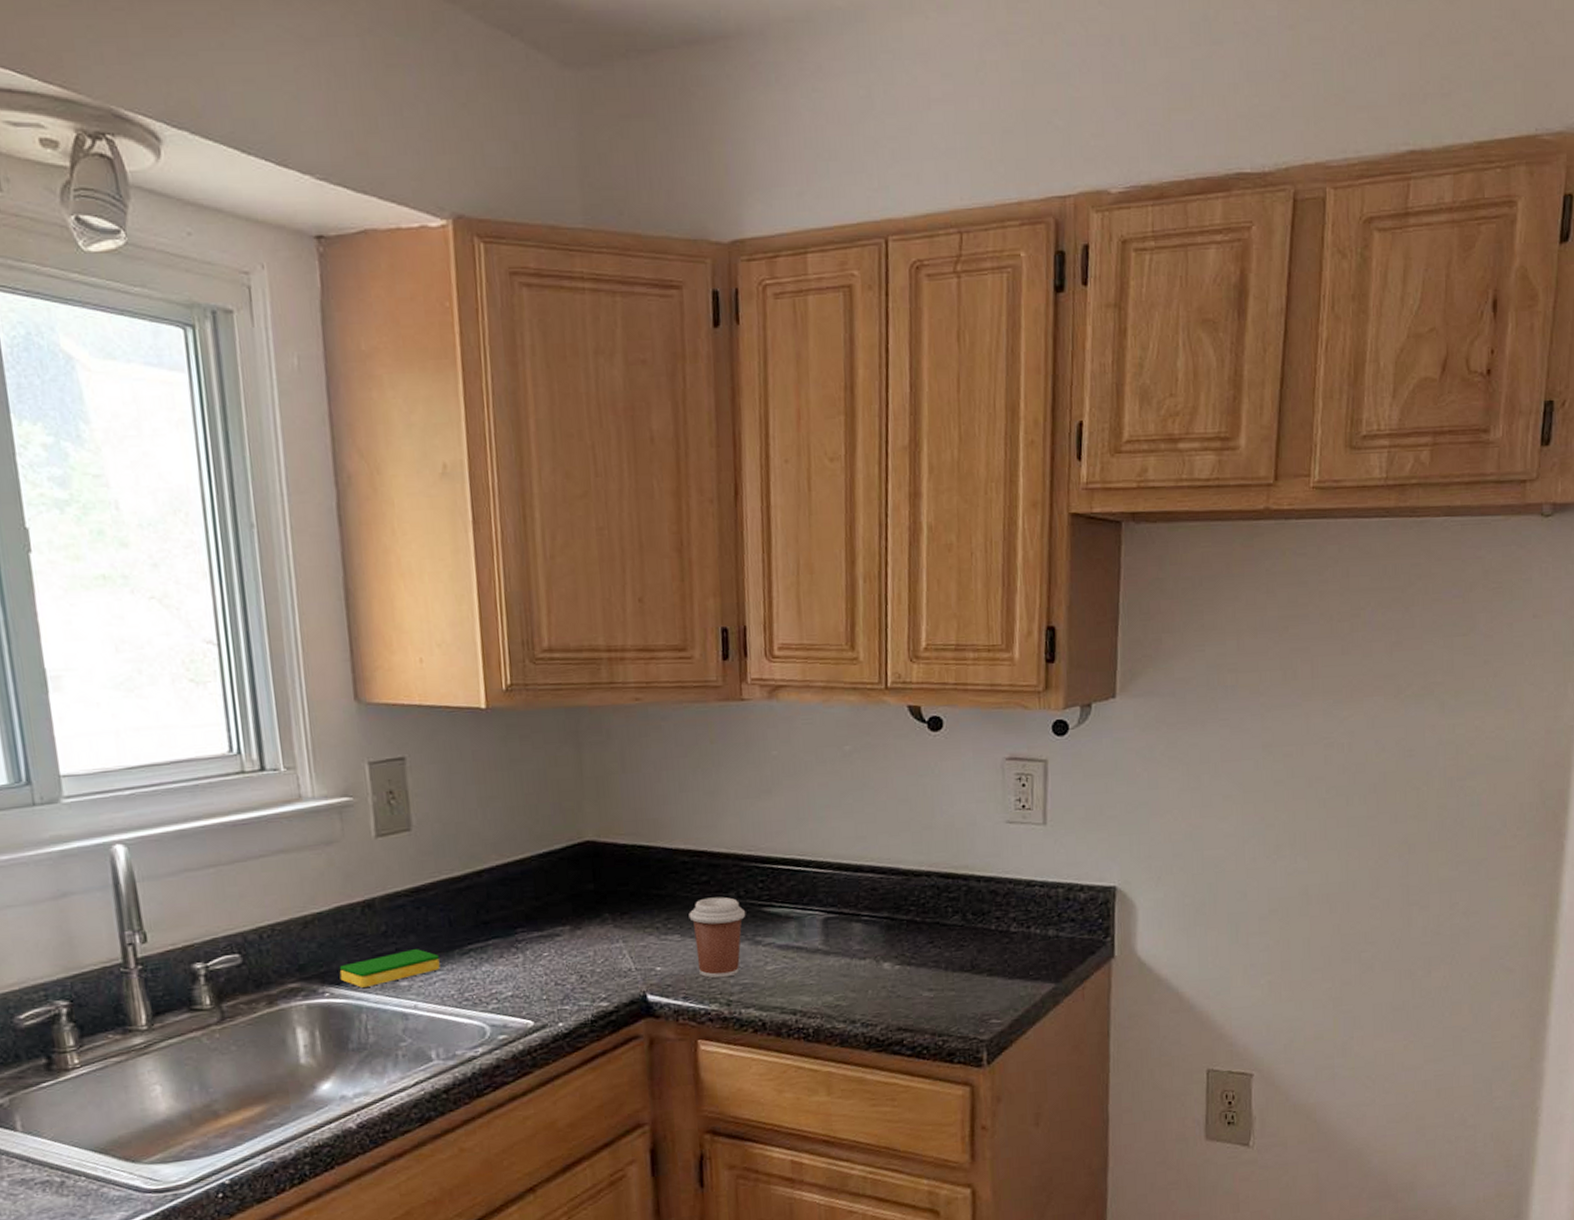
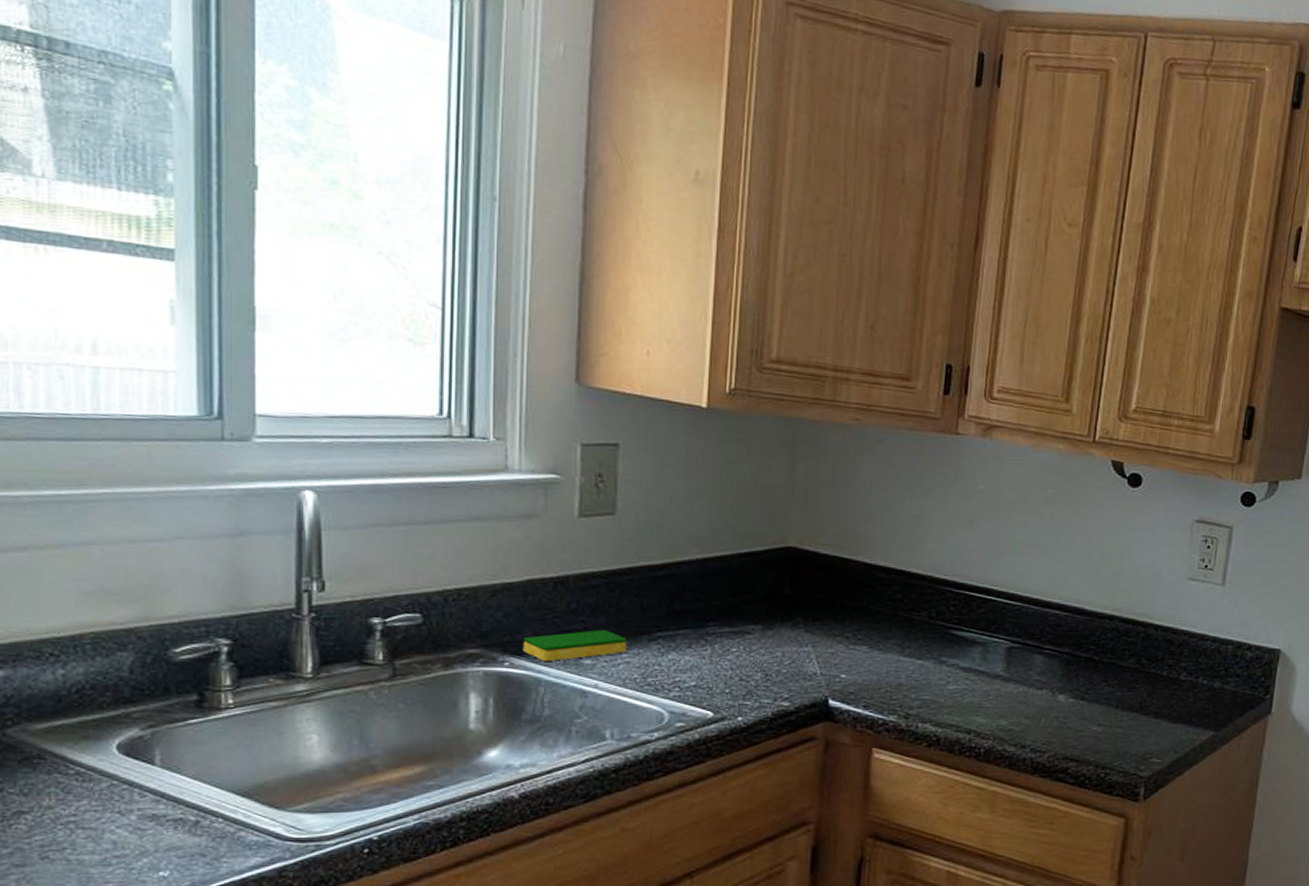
coffee cup: present [689,896,746,979] -> none [879,615,935,692]

